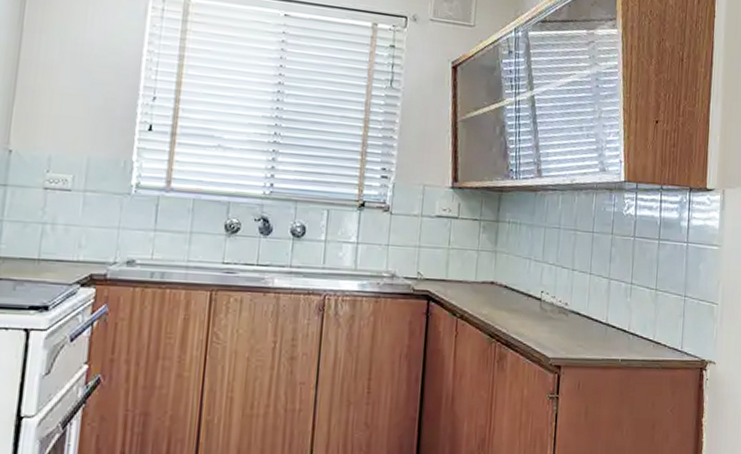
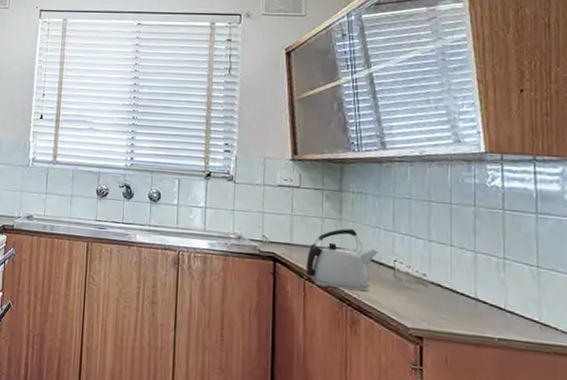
kettle: none [459,260,528,326] -> present [305,228,379,292]

